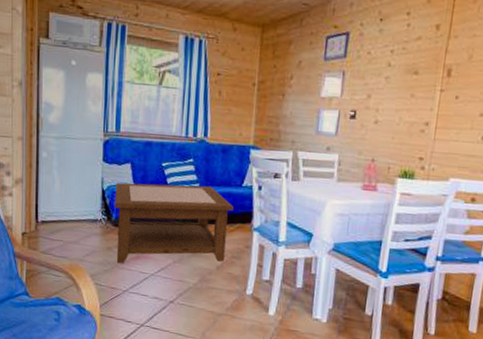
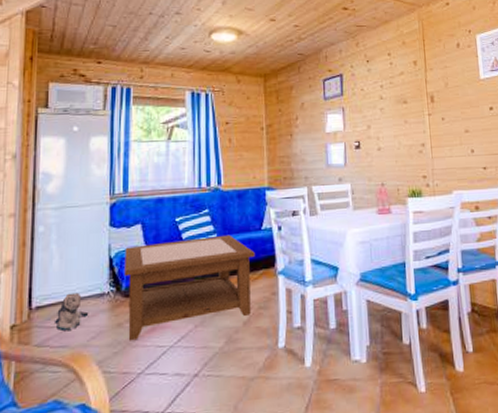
plush toy: none [57,214,84,246] -> present [55,292,89,332]

